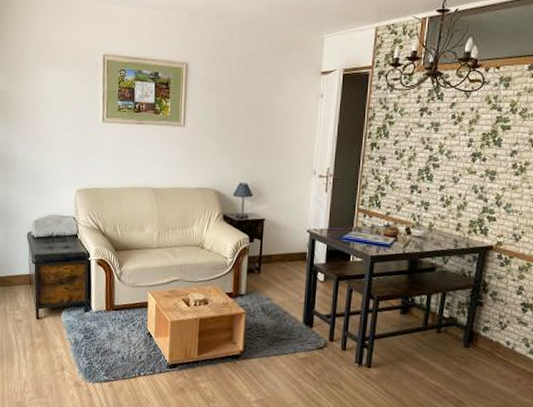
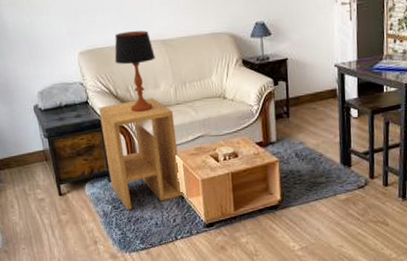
side table: none [85,239,154,341] -> present [99,98,183,210]
table lamp: none [108,177,145,251] -> present [114,30,155,112]

